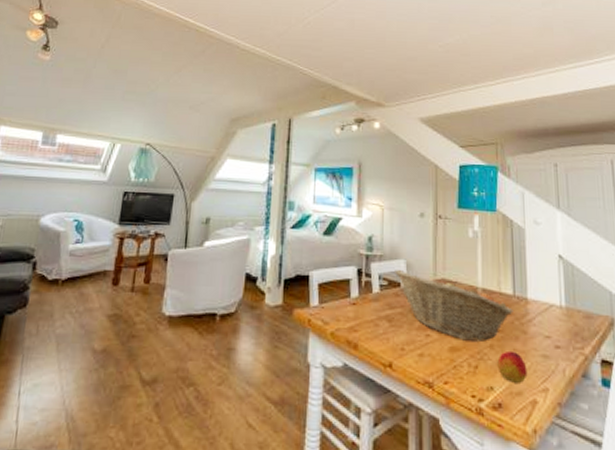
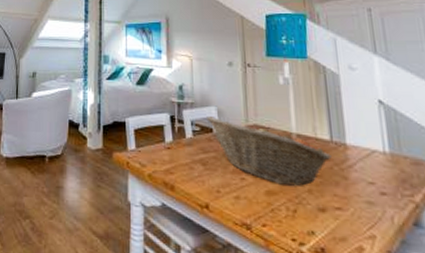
peach: present [497,350,528,383] -> none [317,196,351,229]

